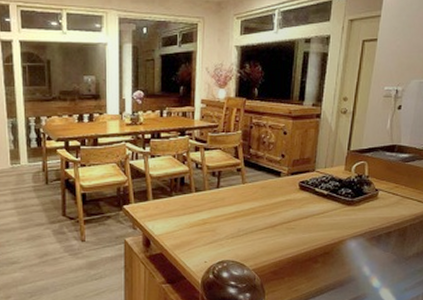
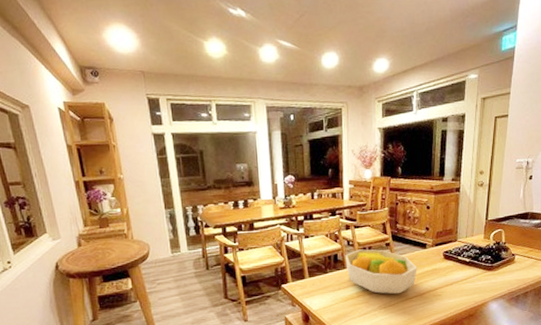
fruit bowl: none [192,173,270,224] -> present [345,249,417,295]

